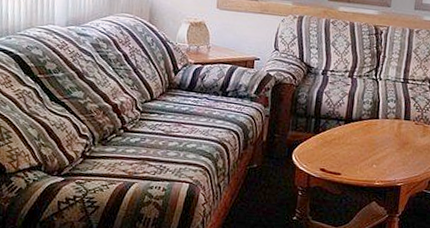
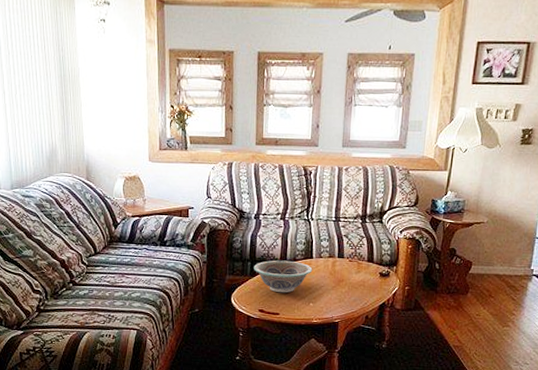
decorative bowl: none [317,118,378,153] -> present [254,260,313,293]

